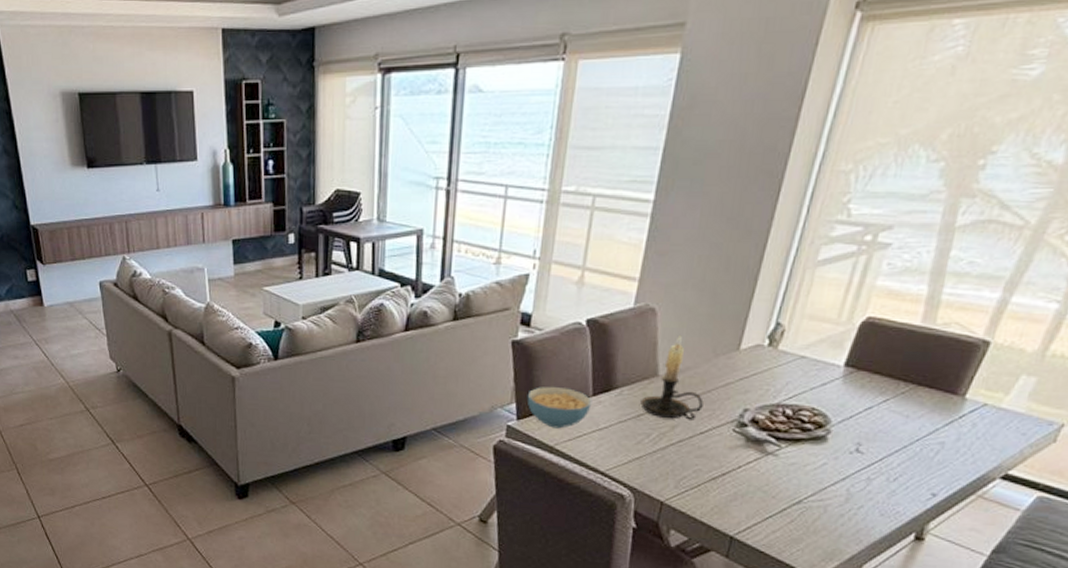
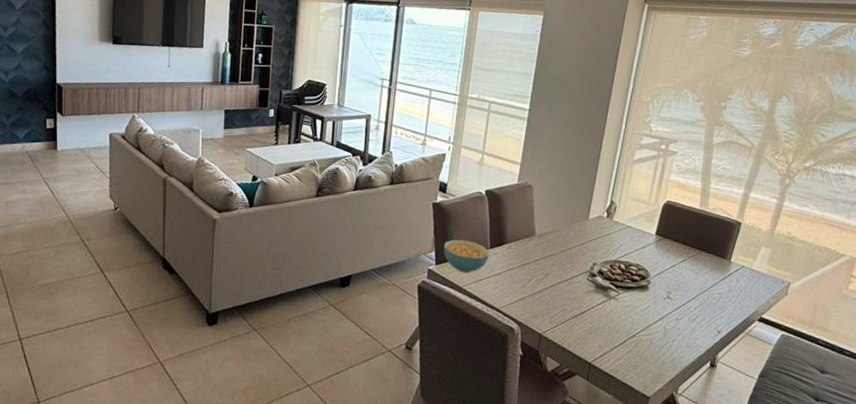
candle holder: present [640,335,704,421] -> none [523,206,566,271]

